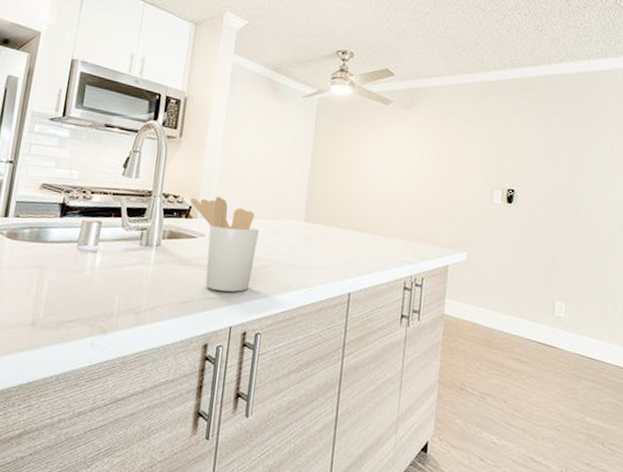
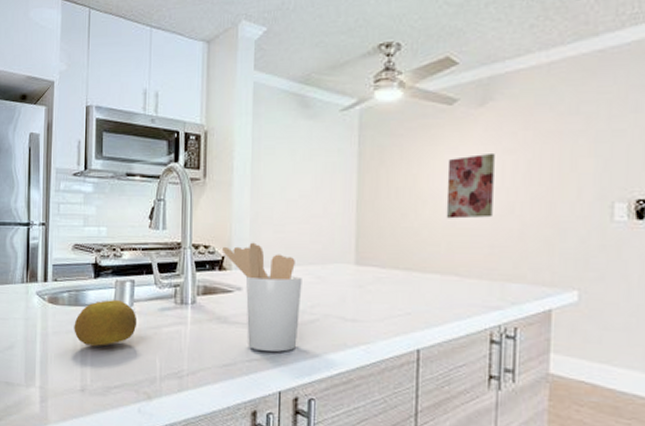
fruit: none [31,238,101,282] -> present [74,300,137,347]
wall art: none [378,144,416,193] -> present [446,152,495,219]

